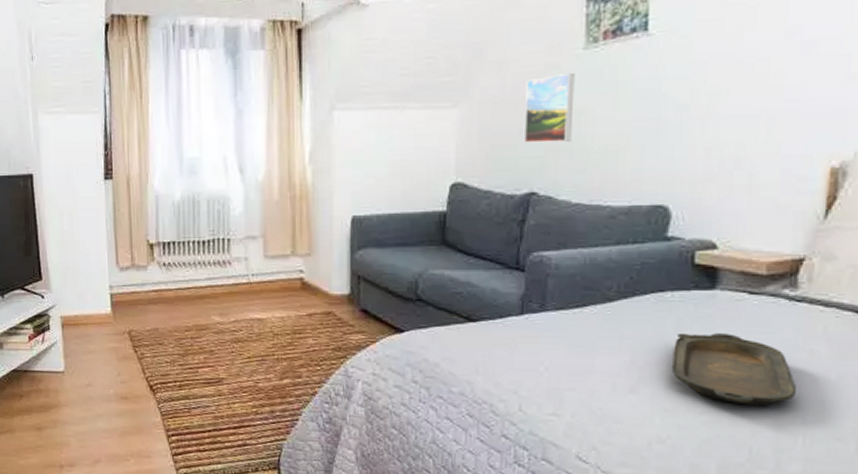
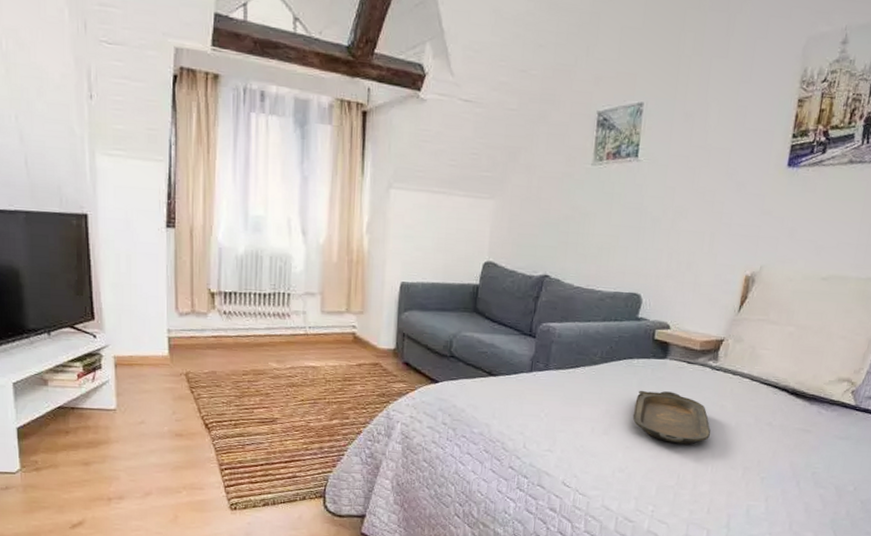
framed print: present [523,73,575,143] -> none [542,182,584,237]

